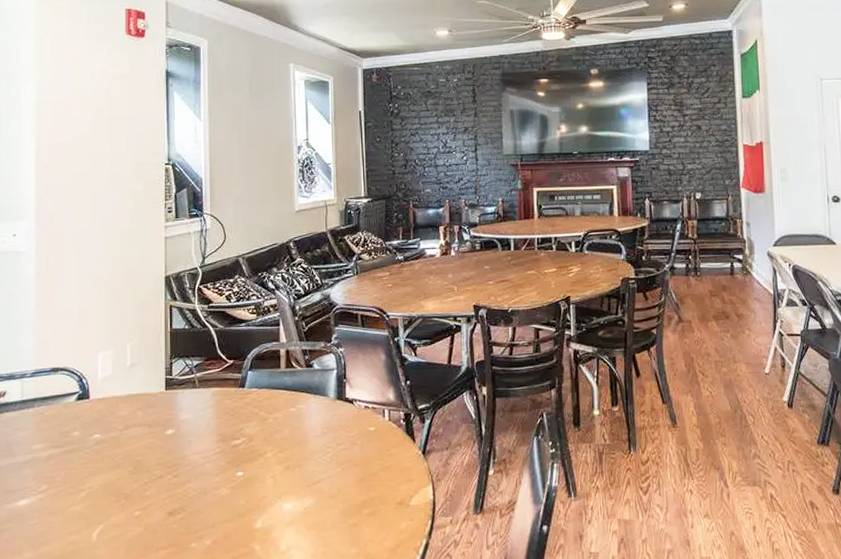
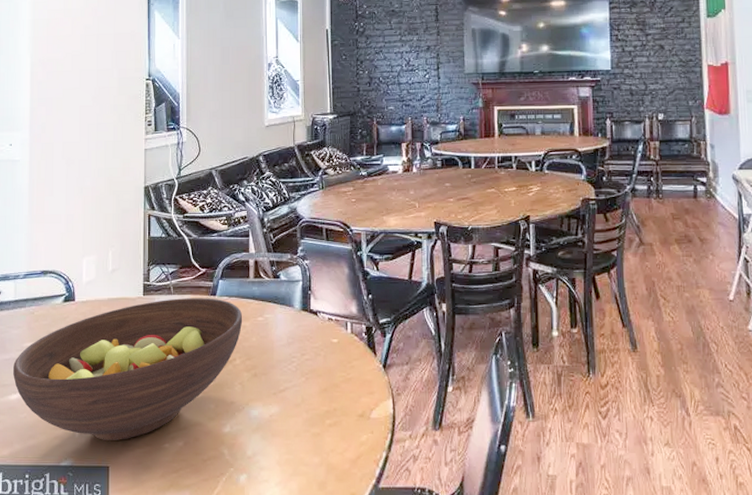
fruit bowl: none [21,390,274,543] -> present [13,298,243,440]

